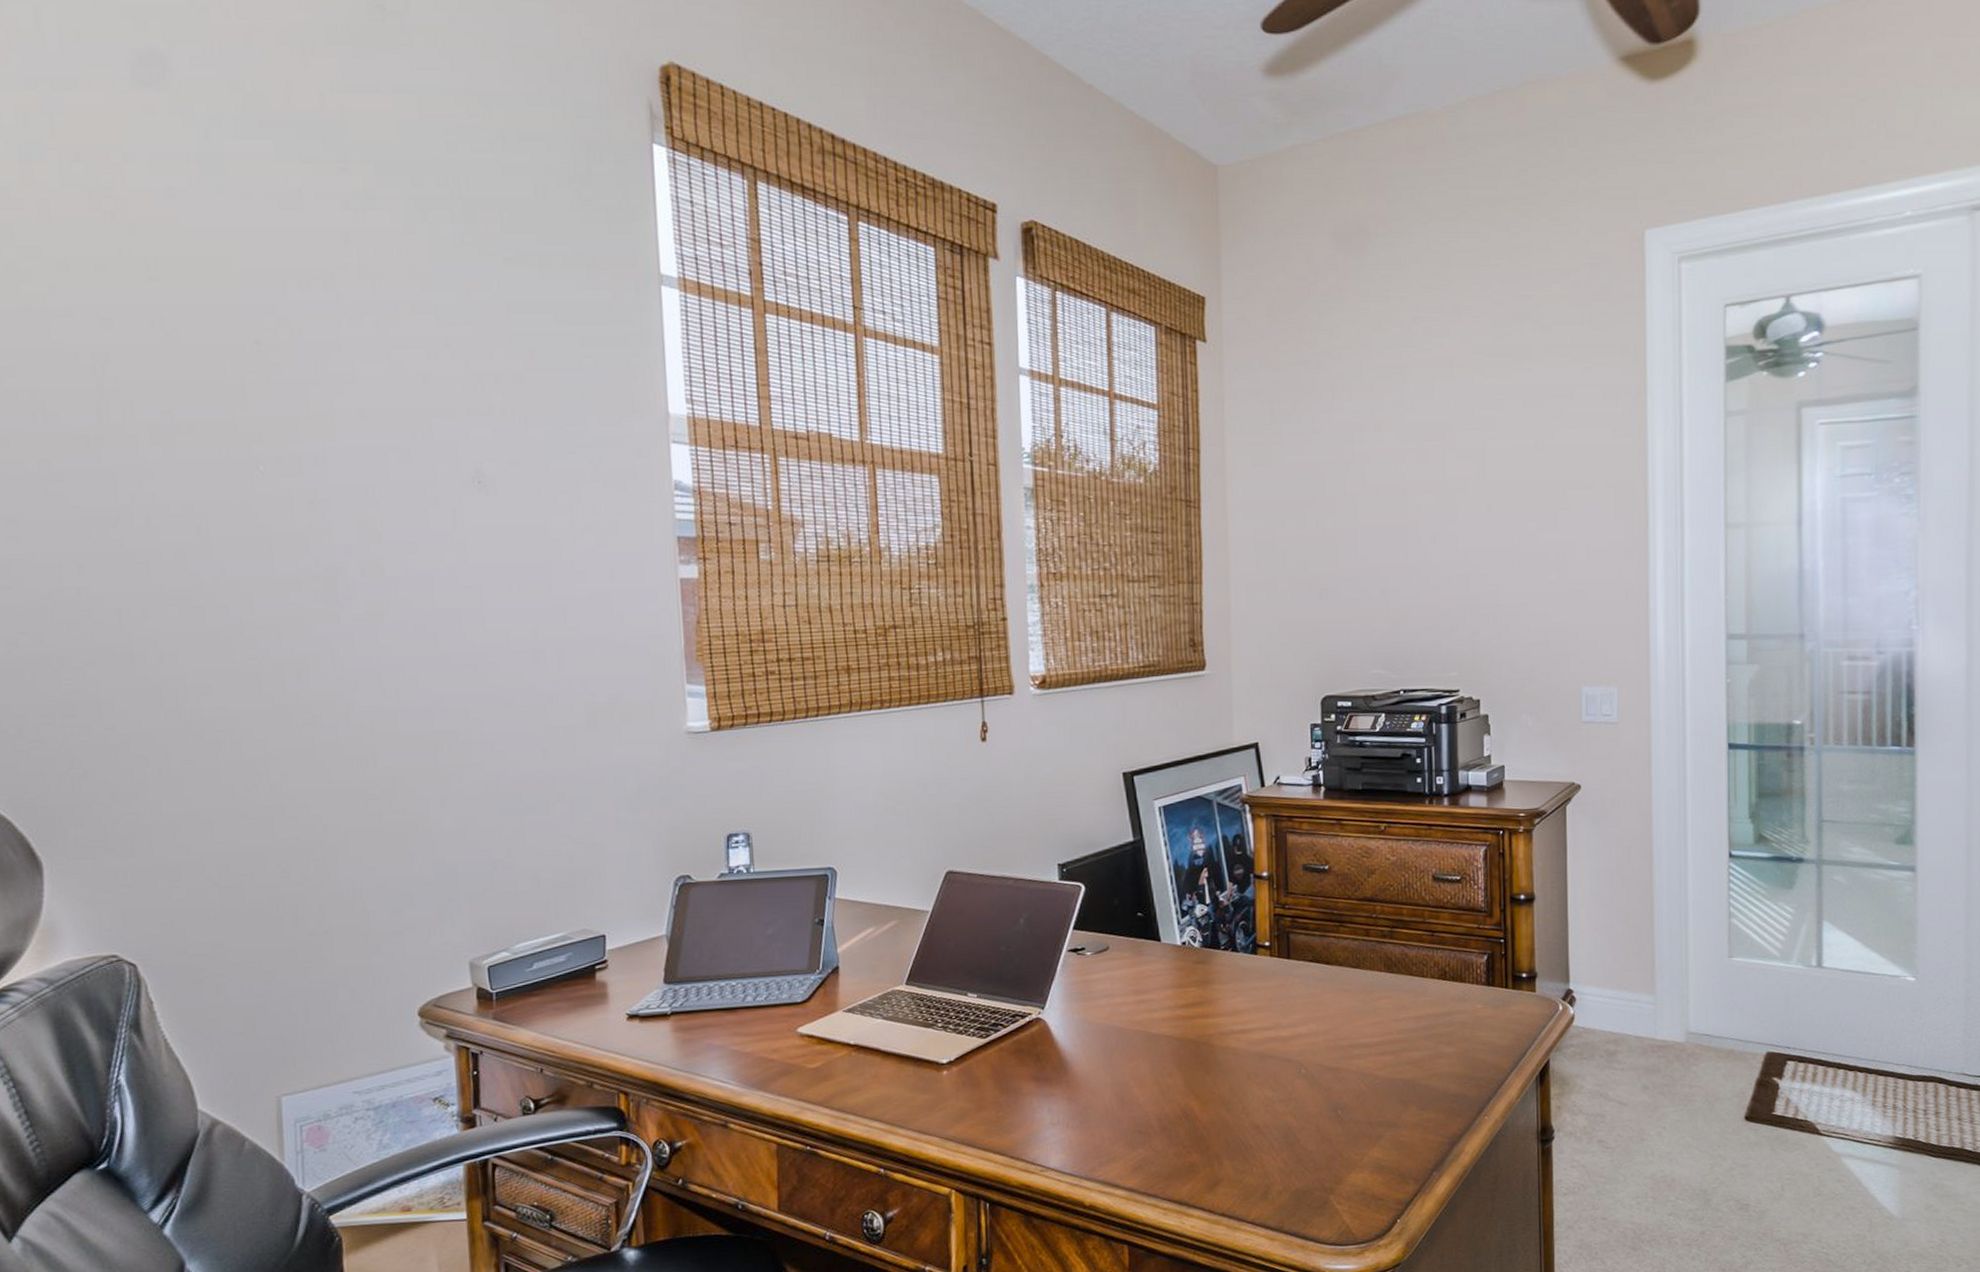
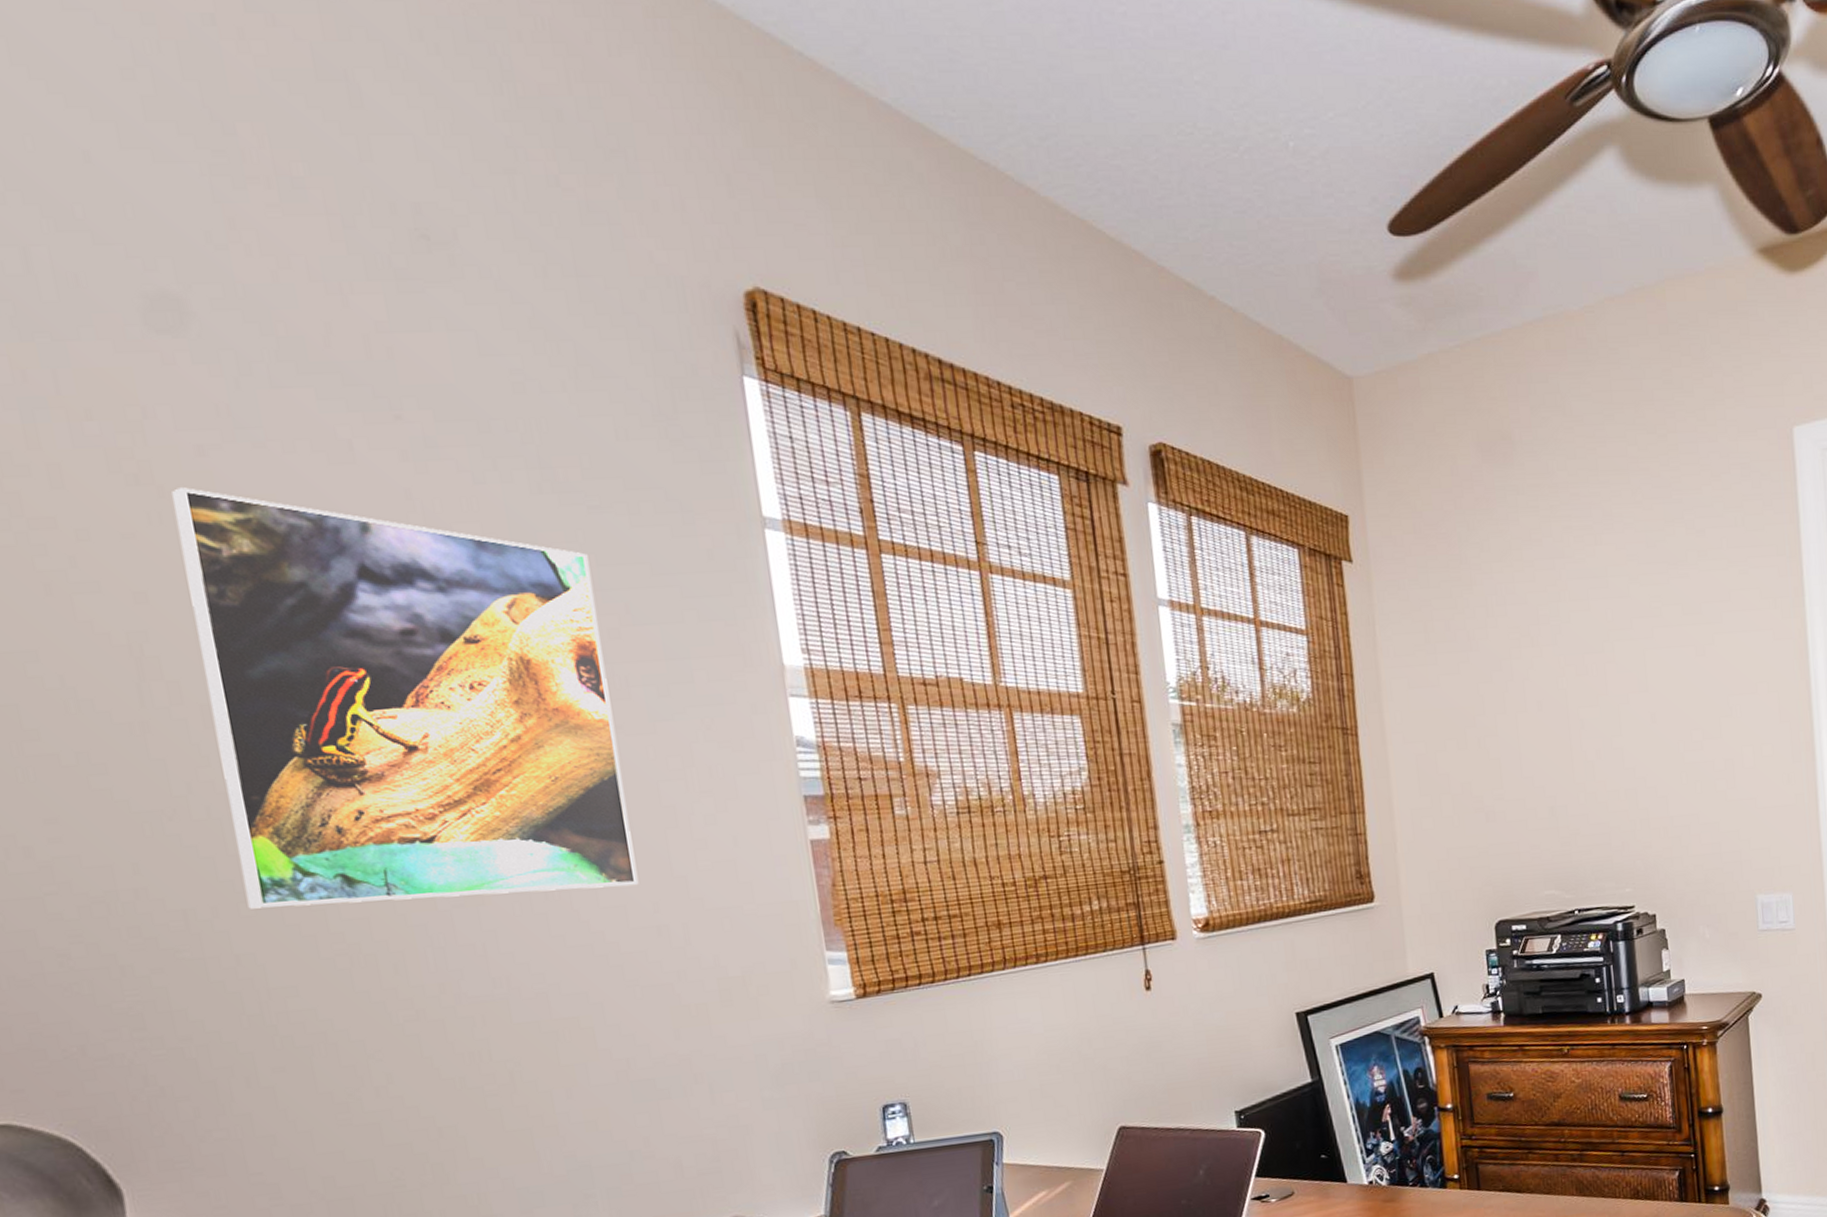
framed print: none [142,225,522,612] -> present [172,487,639,909]

